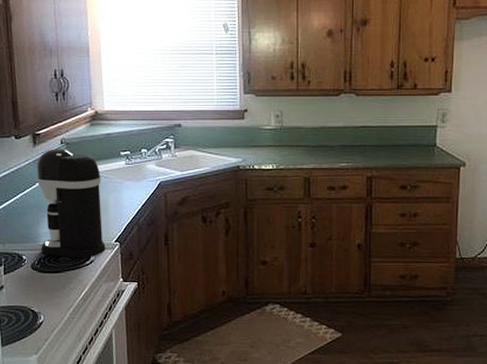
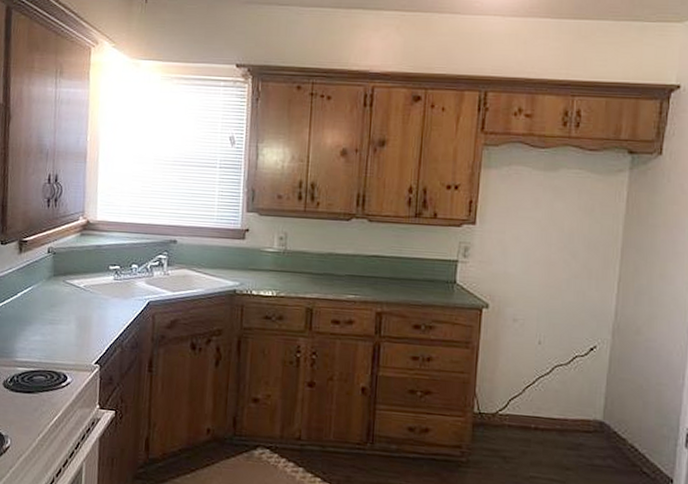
coffee maker: present [37,149,106,259] -> none [15,257,87,379]

